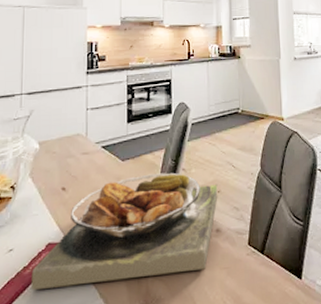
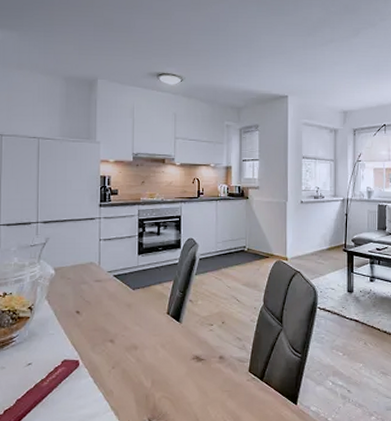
food plate: present [31,172,218,290] -> none [48,303,222,400]

